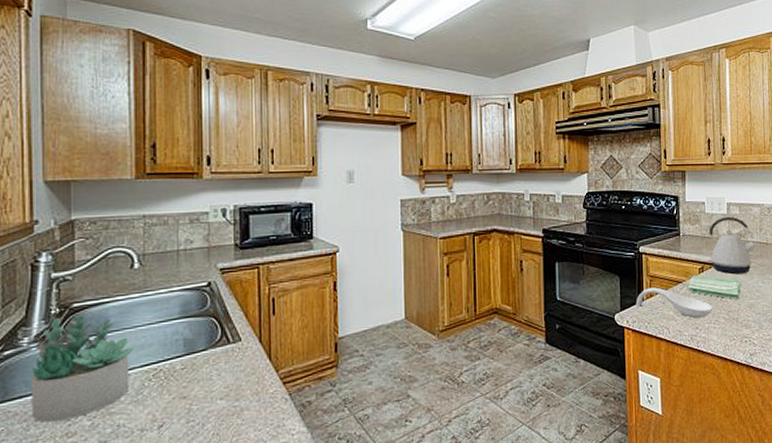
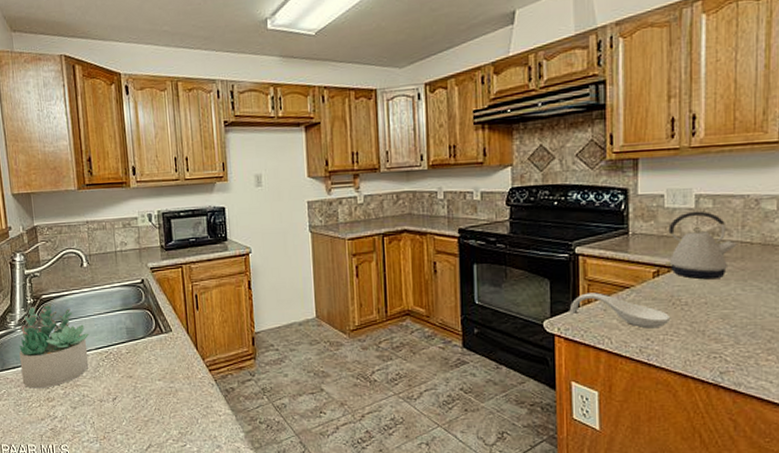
dish towel: present [687,275,742,300] -> none [637,280,712,309]

